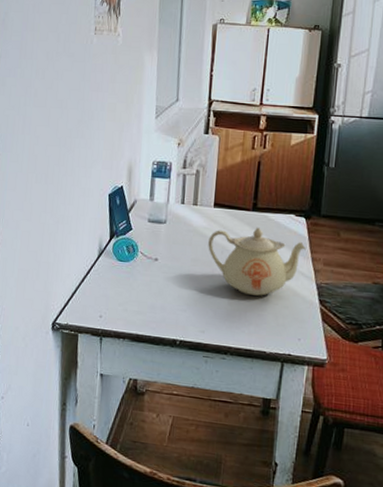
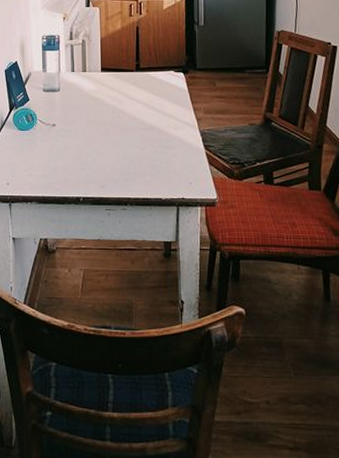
teapot: present [208,227,306,296] -> none [99,85,187,148]

